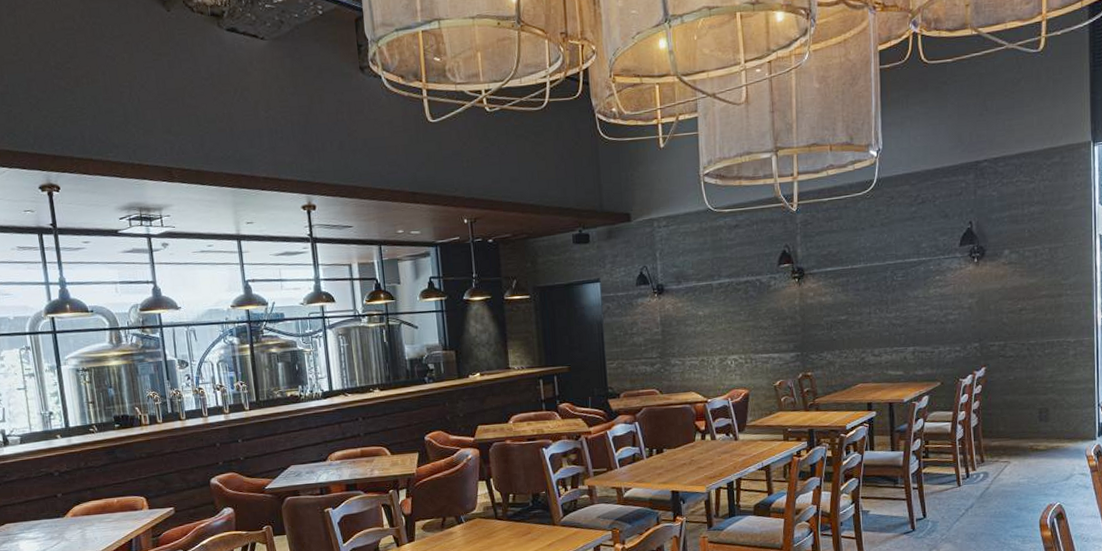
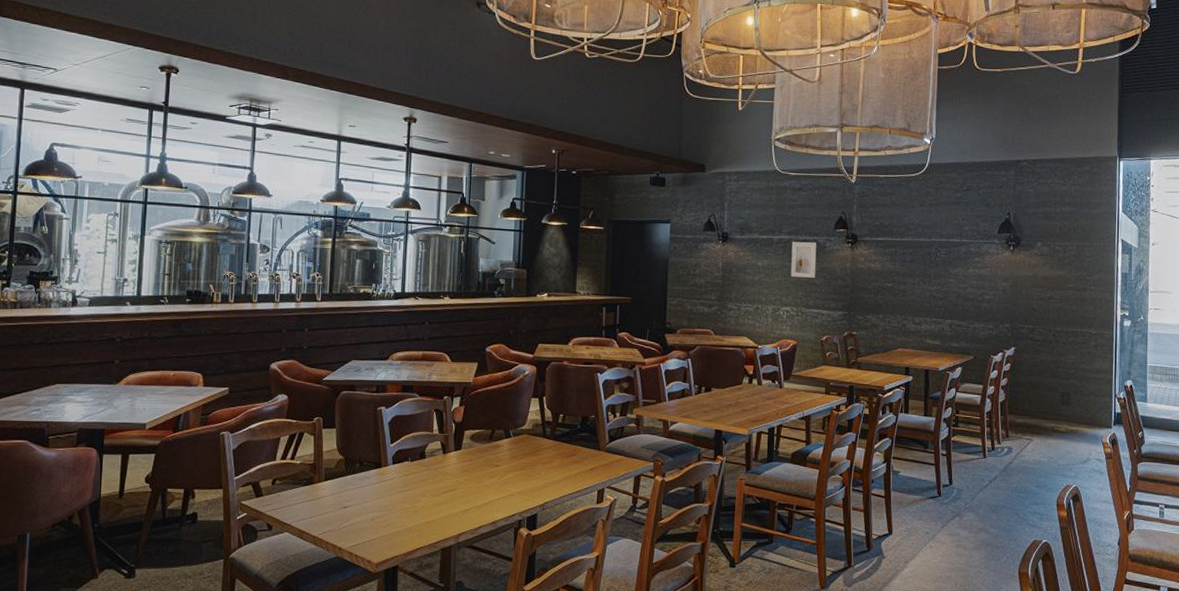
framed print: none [733,282,763,323] -> present [790,241,817,278]

